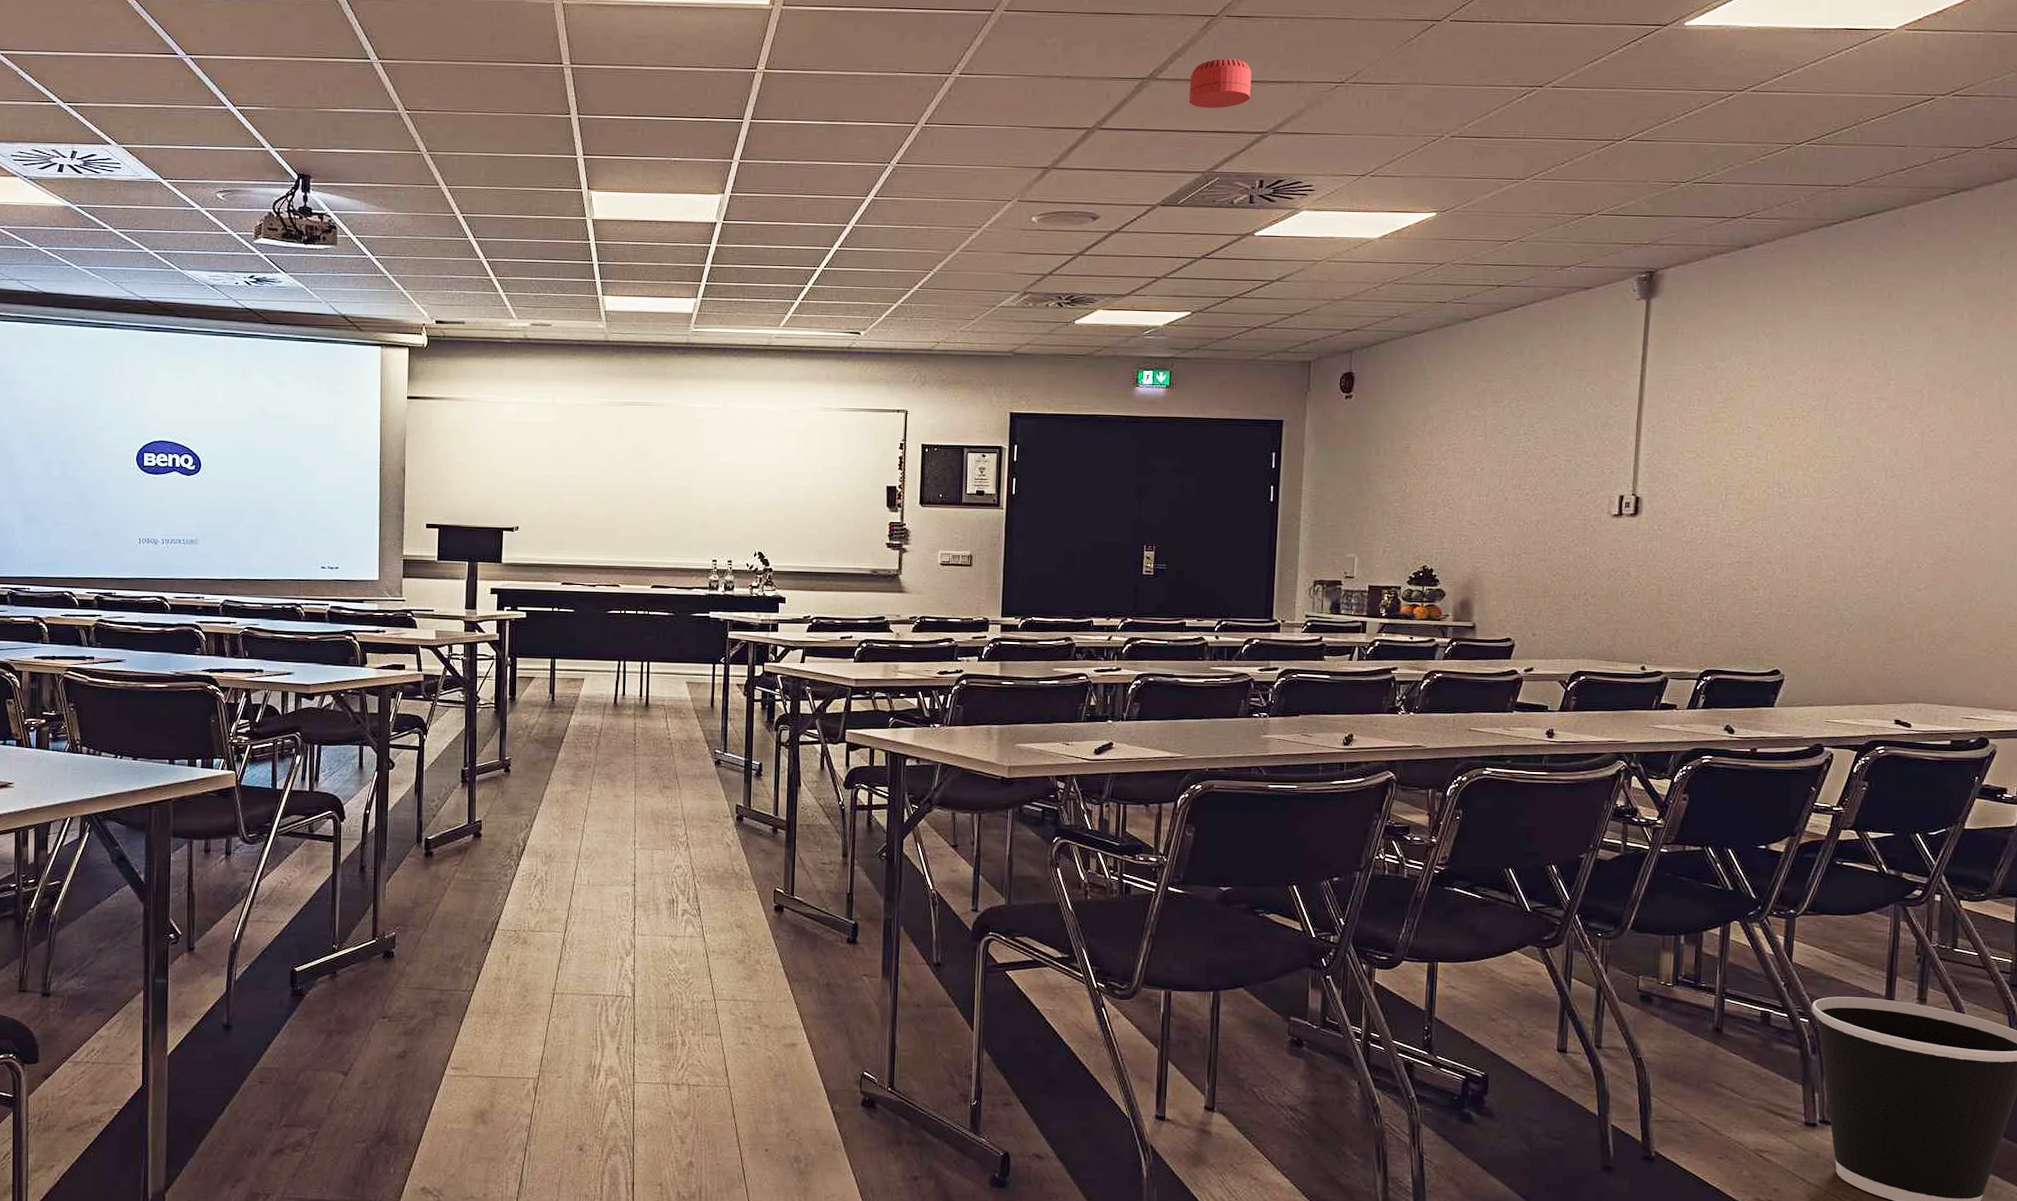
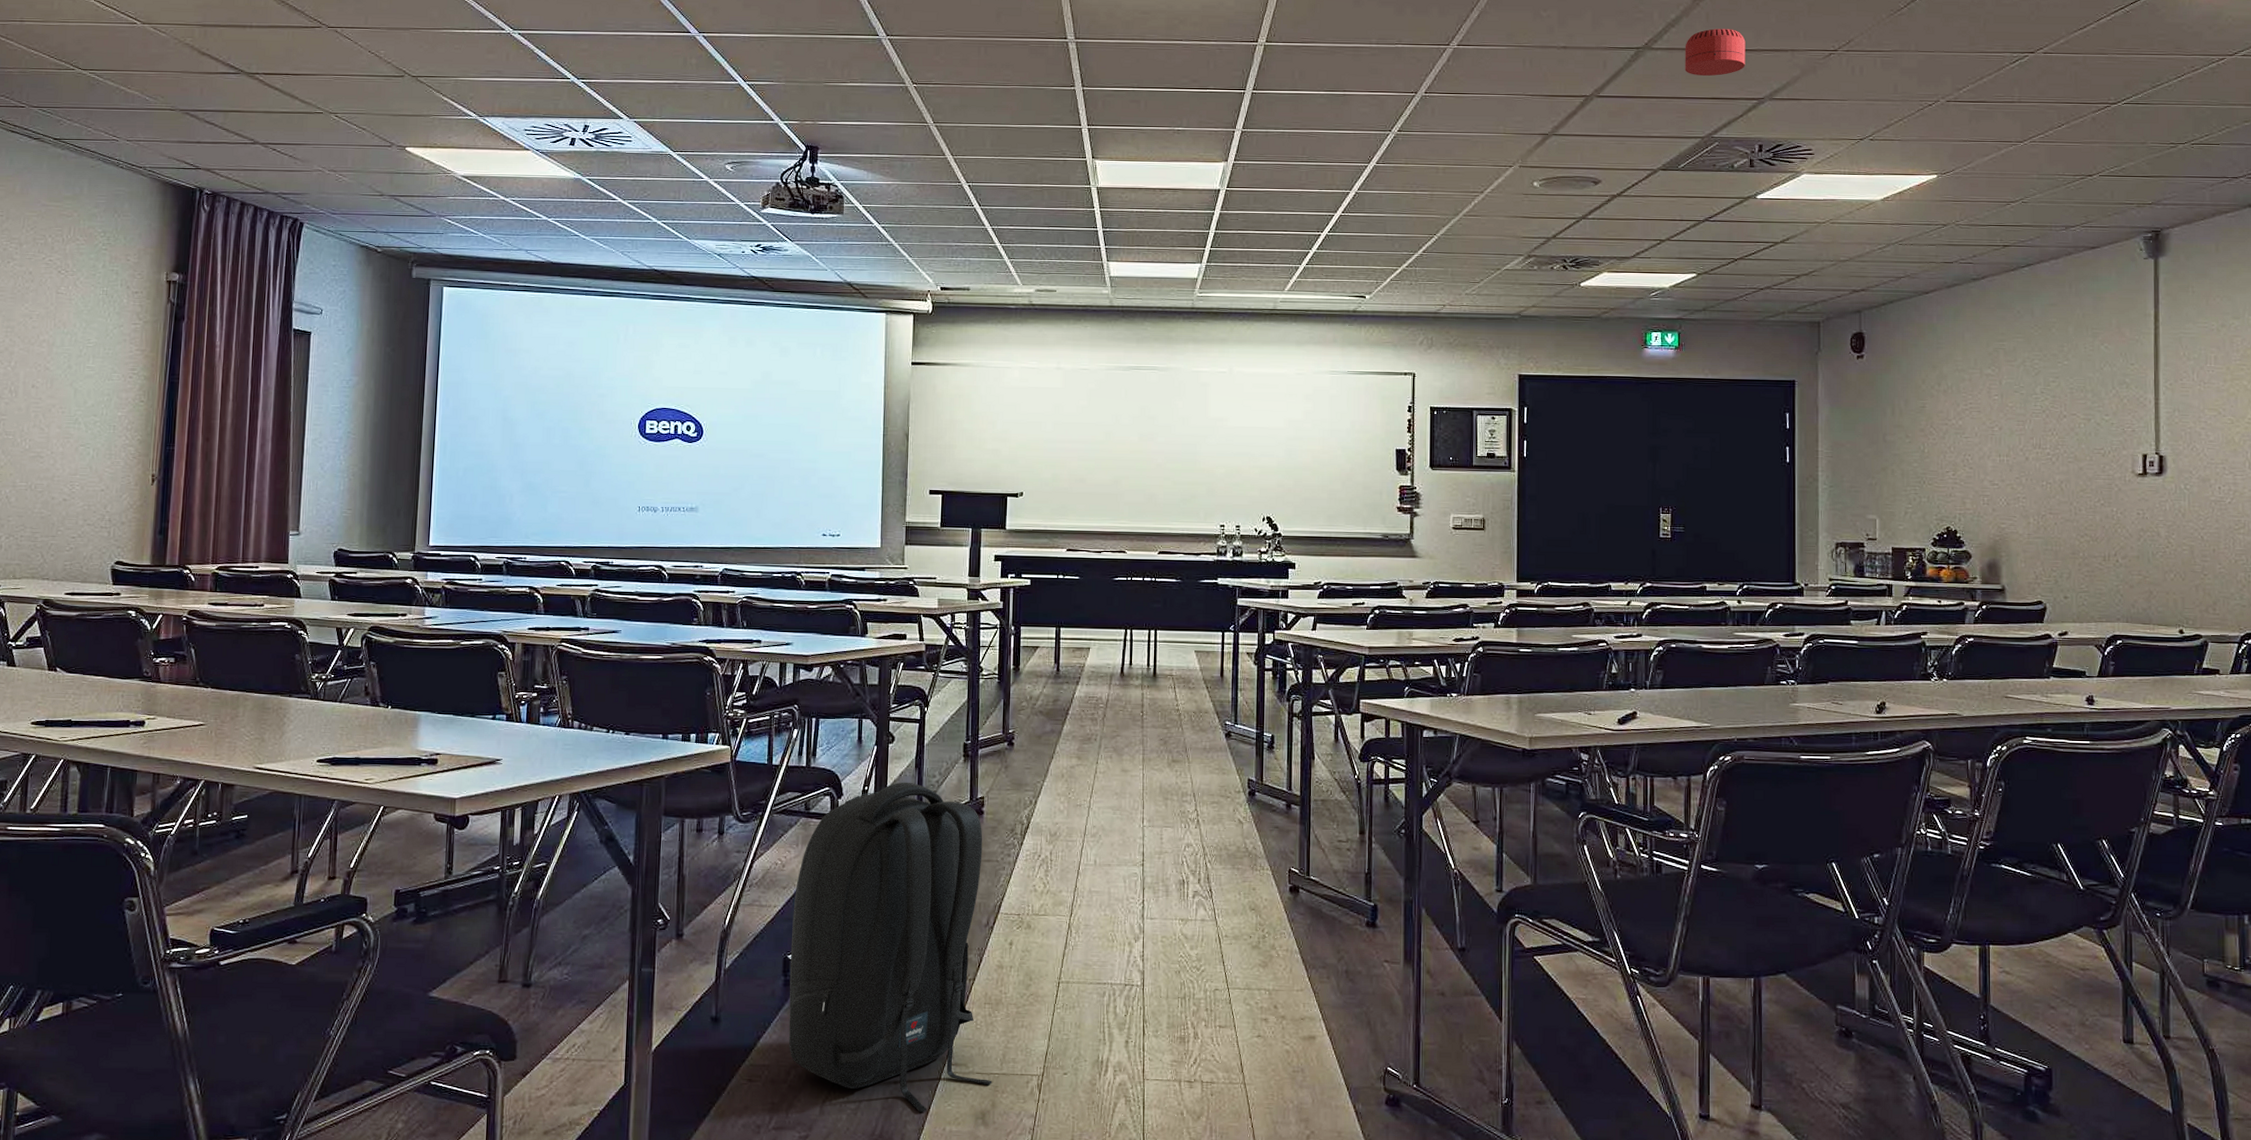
backpack: none [297,806,491,1112] -> present [788,782,992,1112]

